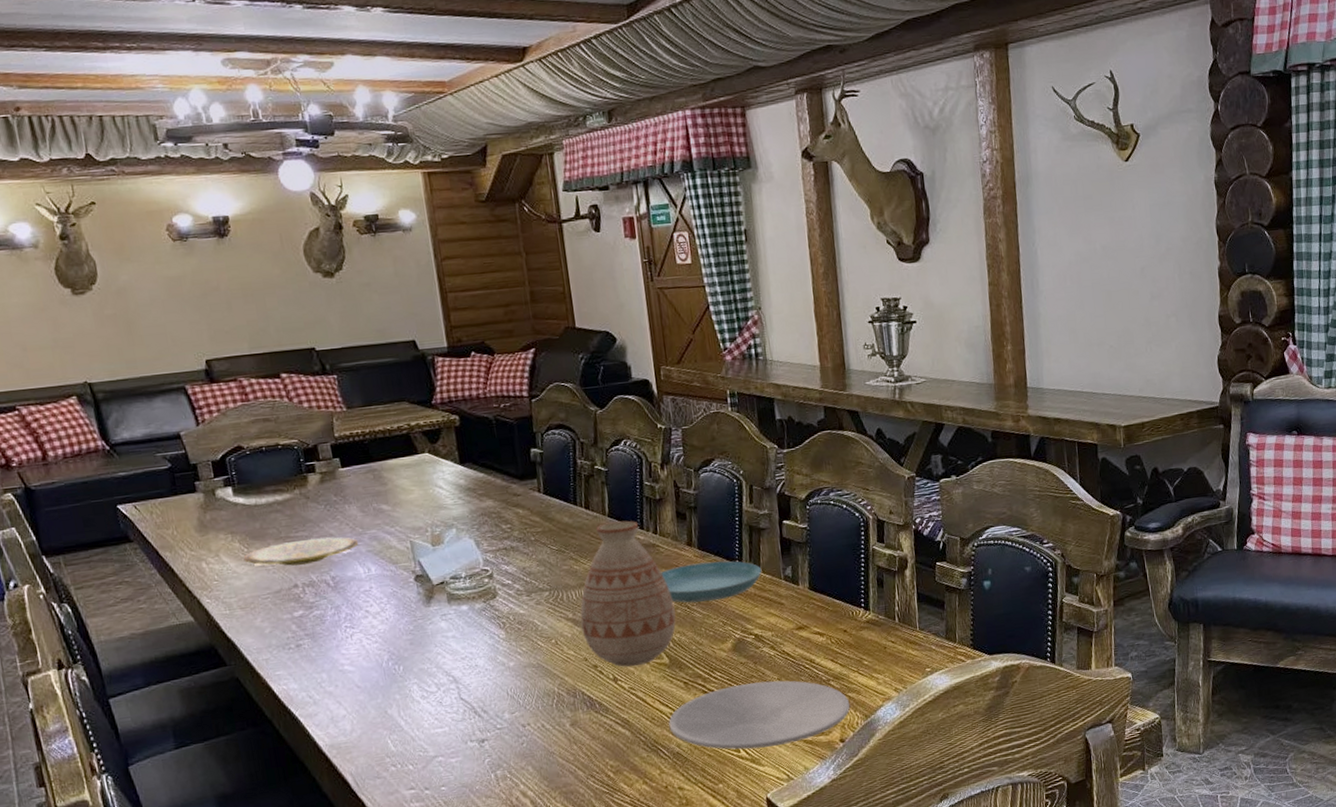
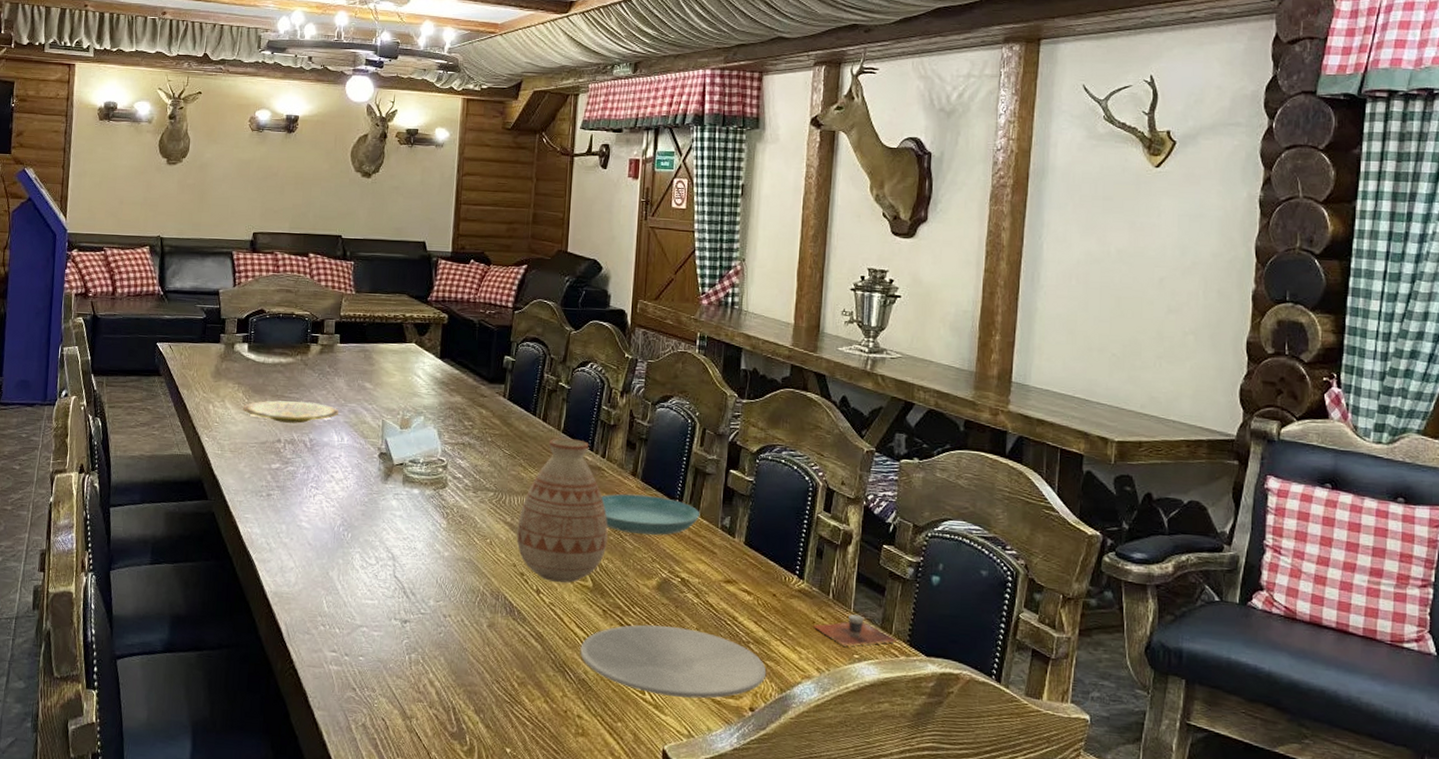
cup: none [885,632,963,663] -> present [813,614,899,646]

